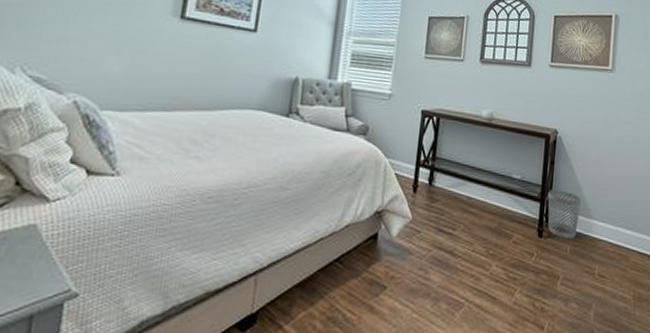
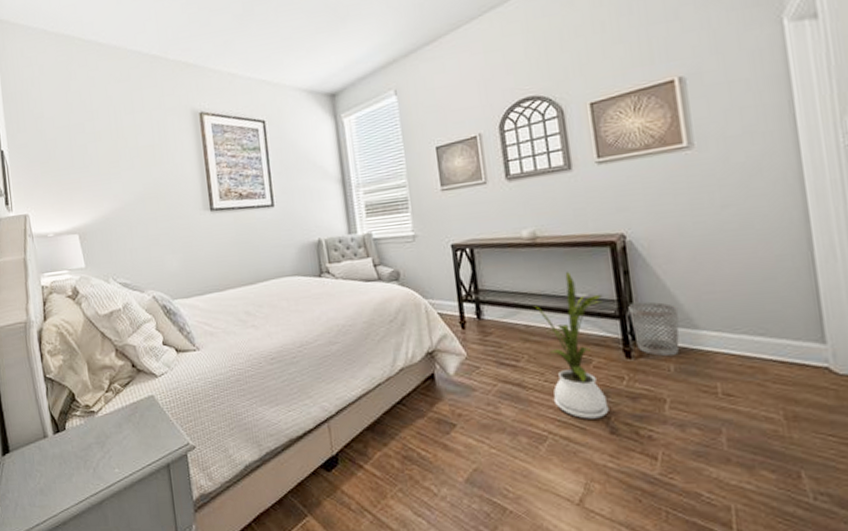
house plant: none [476,153,532,290] -> present [532,271,609,419]

